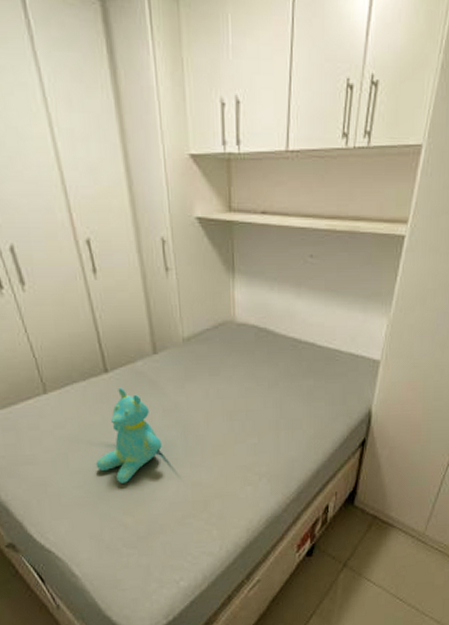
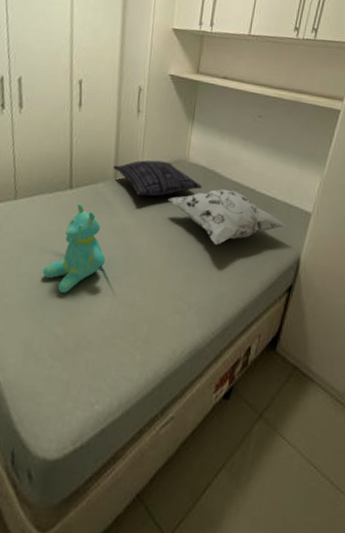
pillow: none [150,325,255,370] -> present [113,160,202,197]
decorative pillow: none [219,347,354,410] -> present [168,189,287,245]

